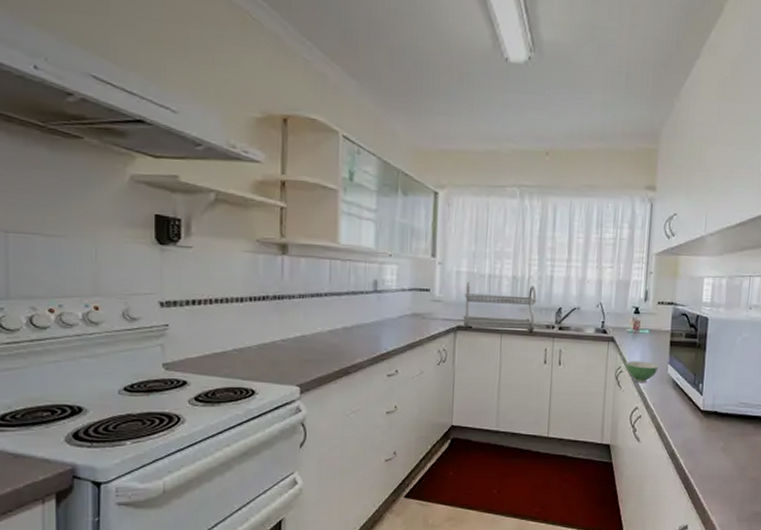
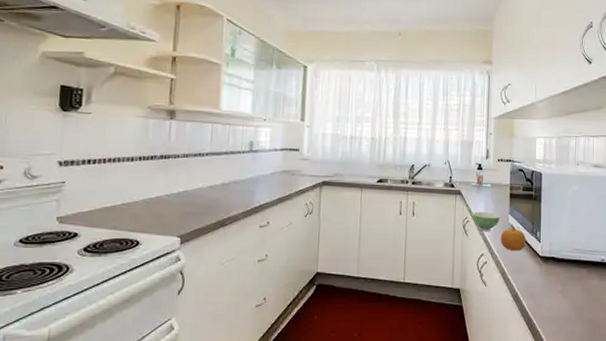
dish rack: present [463,281,538,333] -> none [327,142,393,188]
fruit: none [657,375,687,405] -> present [500,224,527,251]

